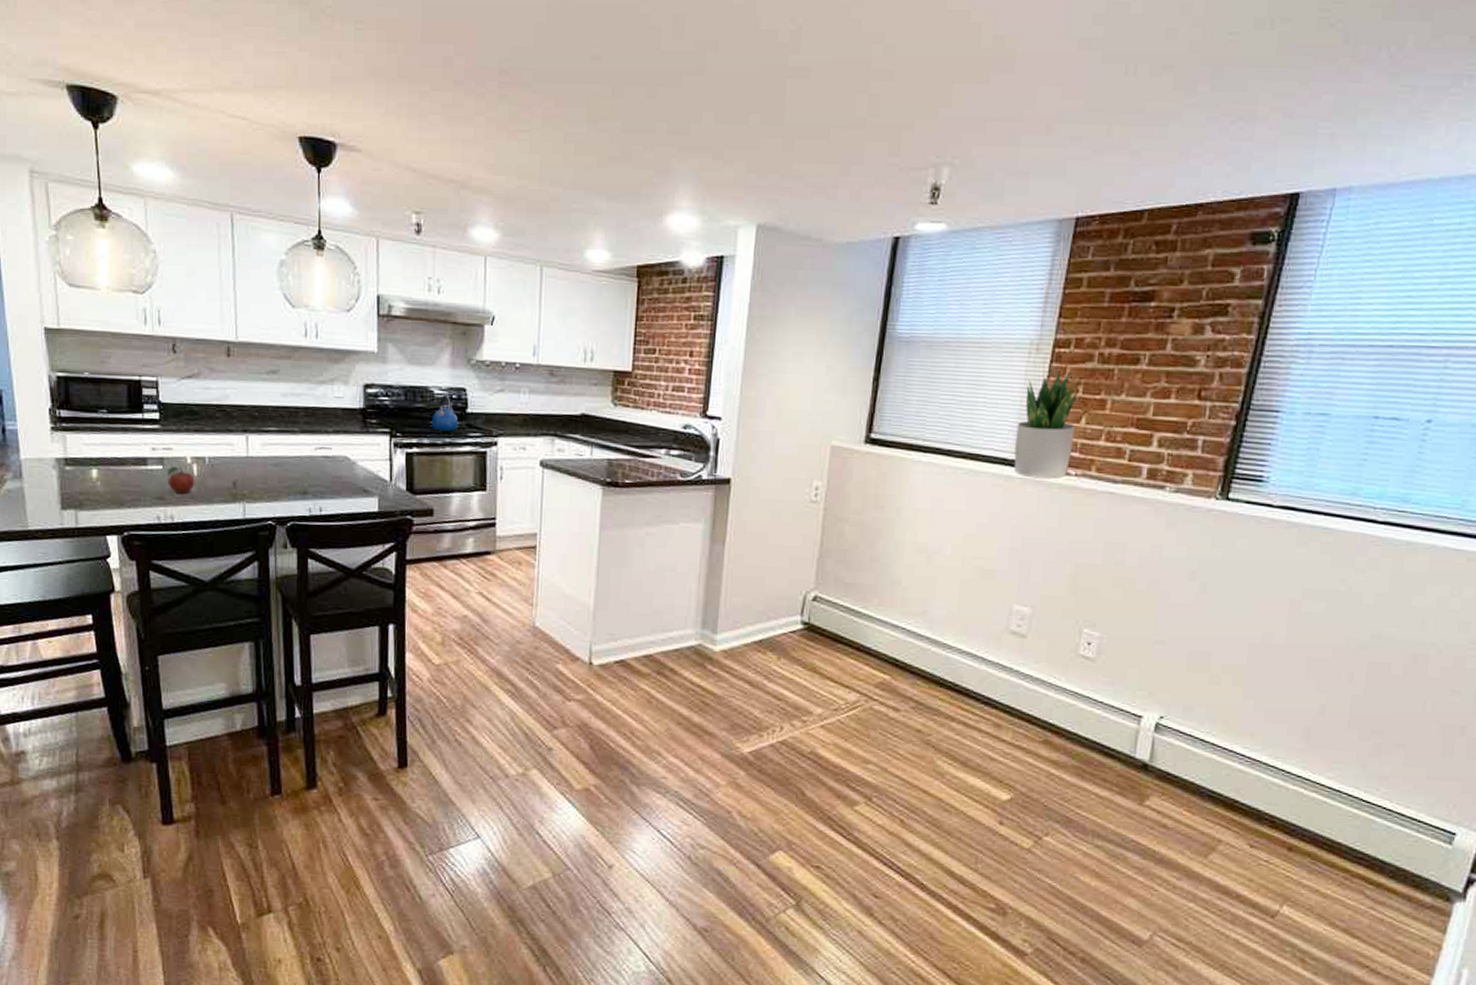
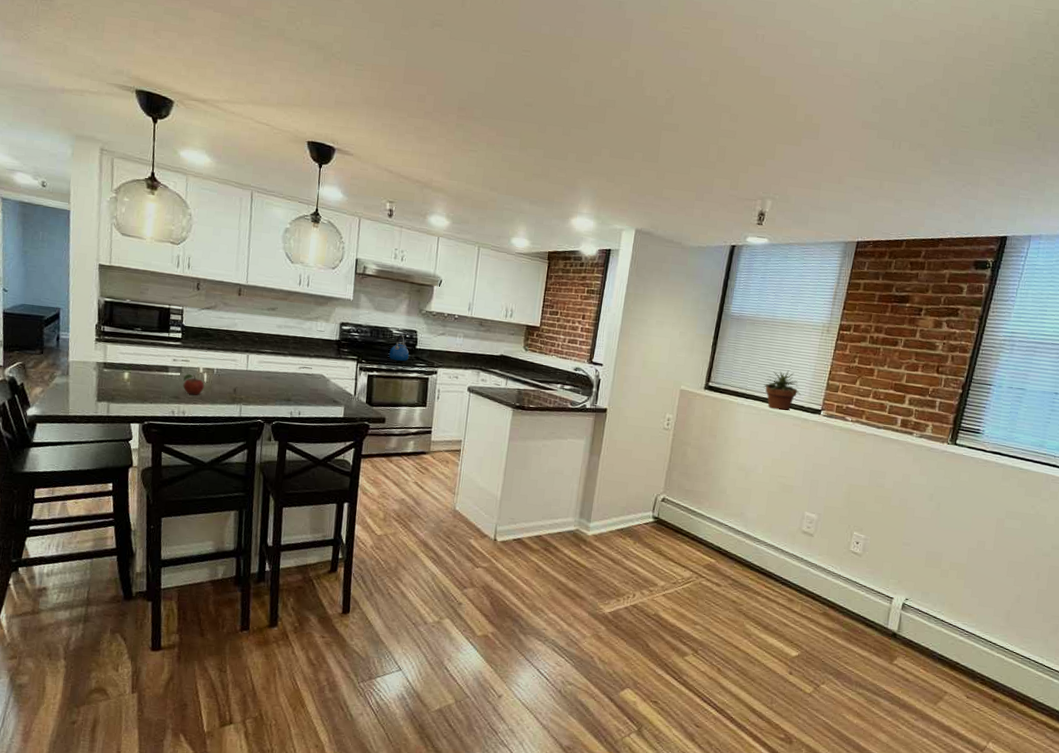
potted plant: none [947,409,1002,467] -> present [763,370,801,411]
planter: present [1013,372,1078,480] -> none [808,347,855,423]

